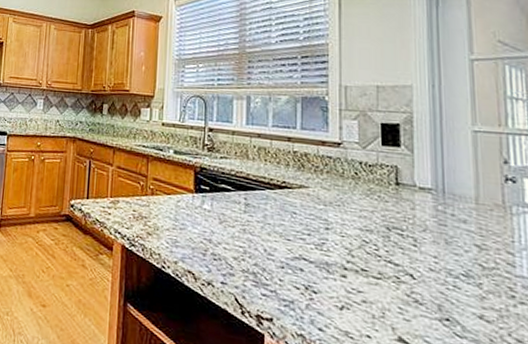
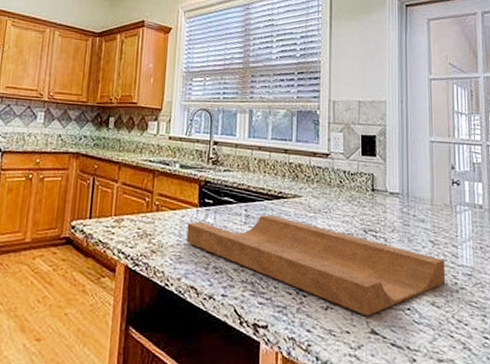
cutting board: none [182,204,499,323] -> present [186,214,446,317]

